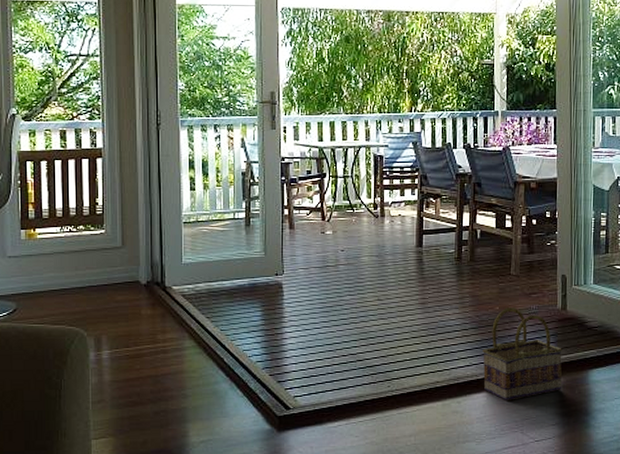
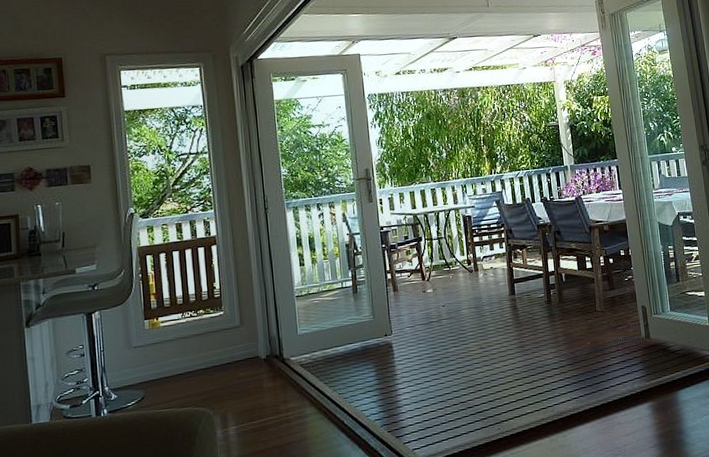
basket: present [483,307,562,400] -> none [580,341,655,429]

